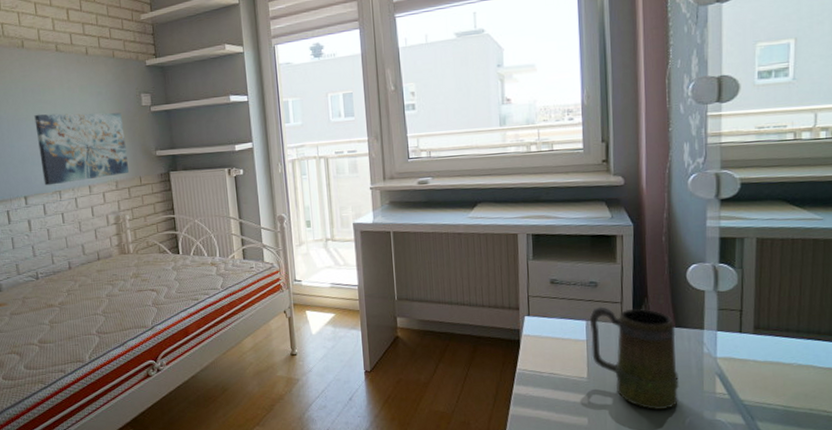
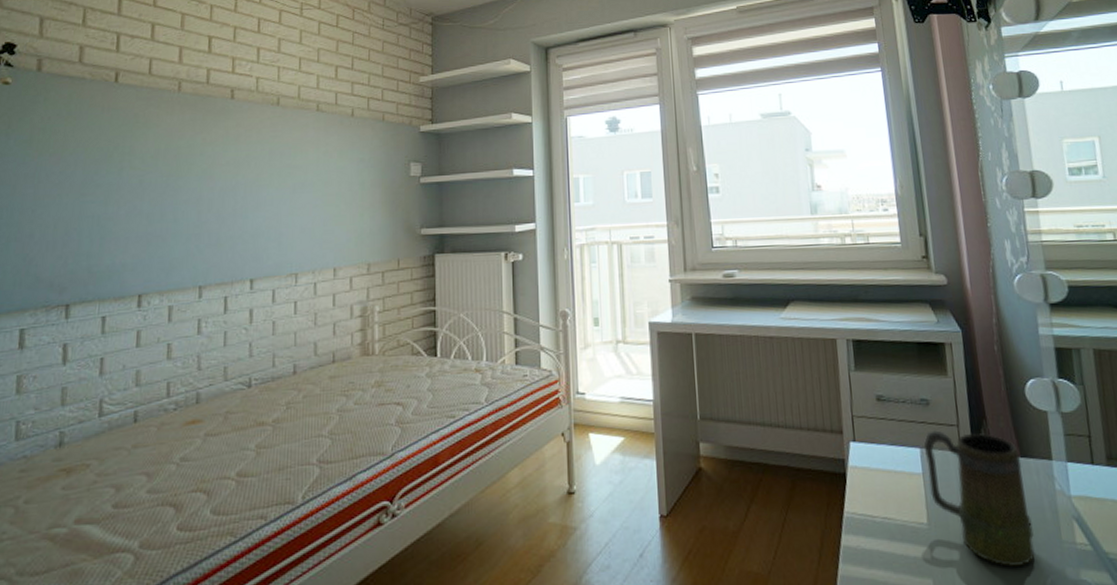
wall art: present [34,112,129,186] -> none [278,180,386,267]

